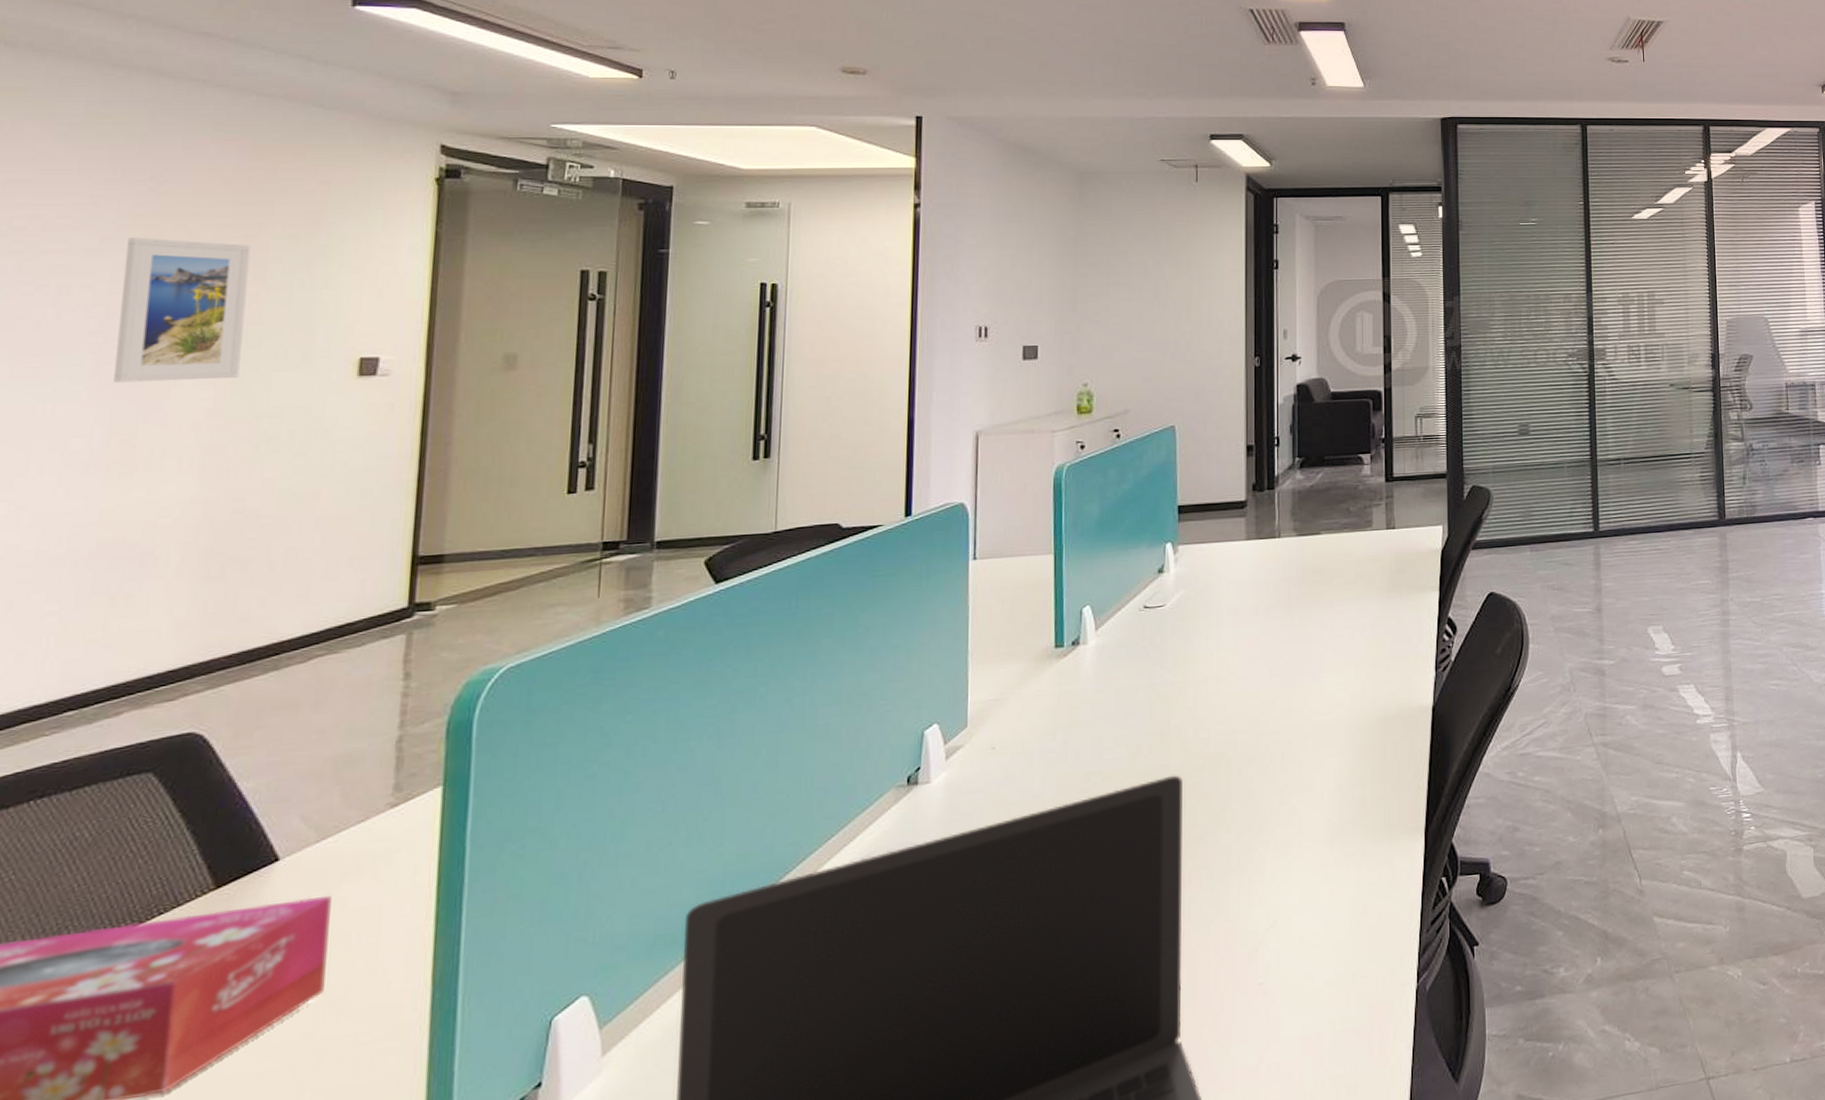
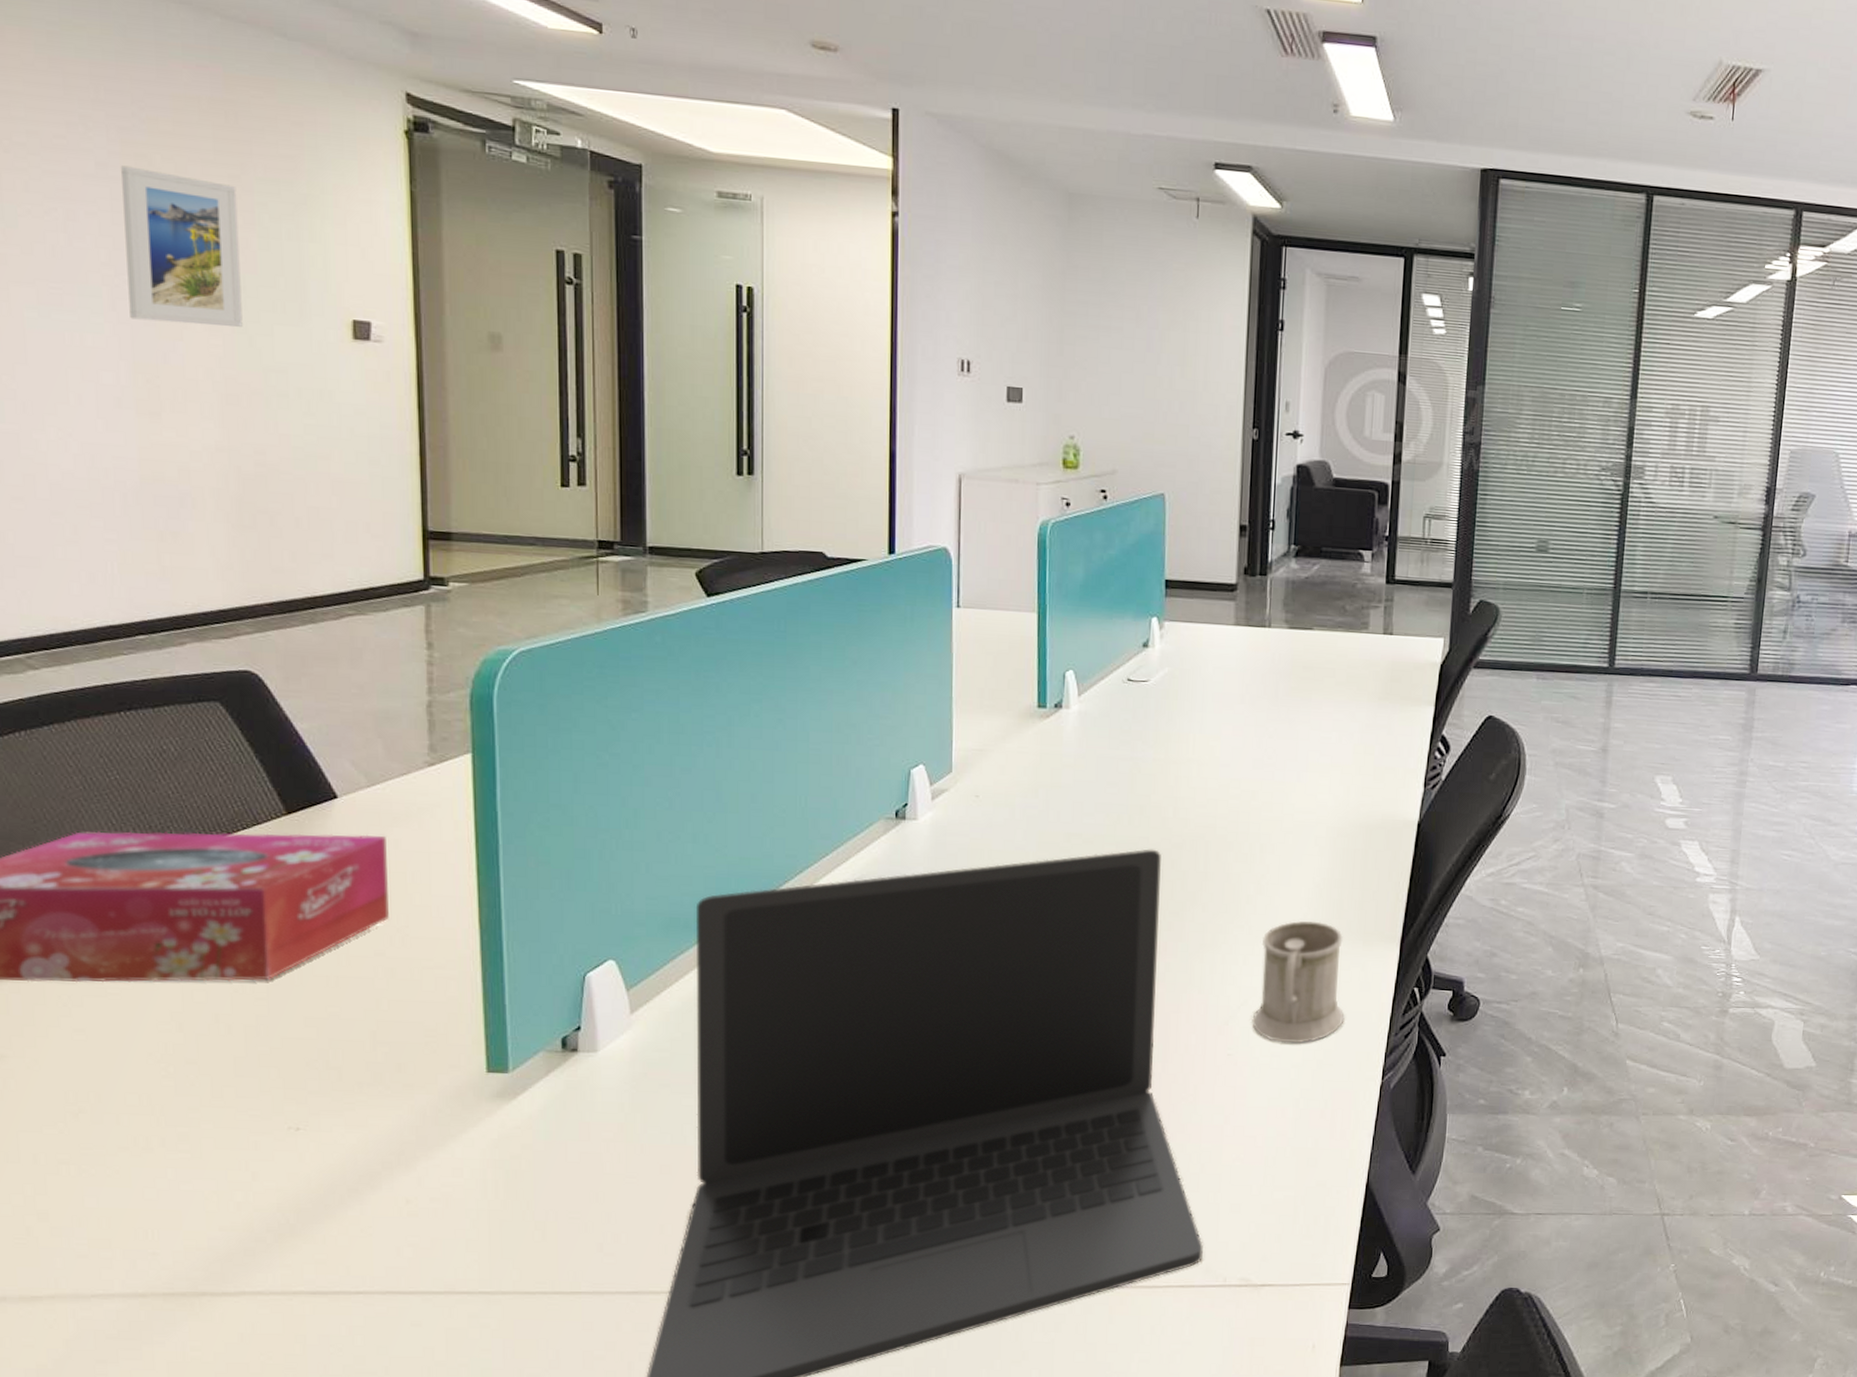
mug: none [1282,823,1375,961] -> present [1252,920,1345,1044]

